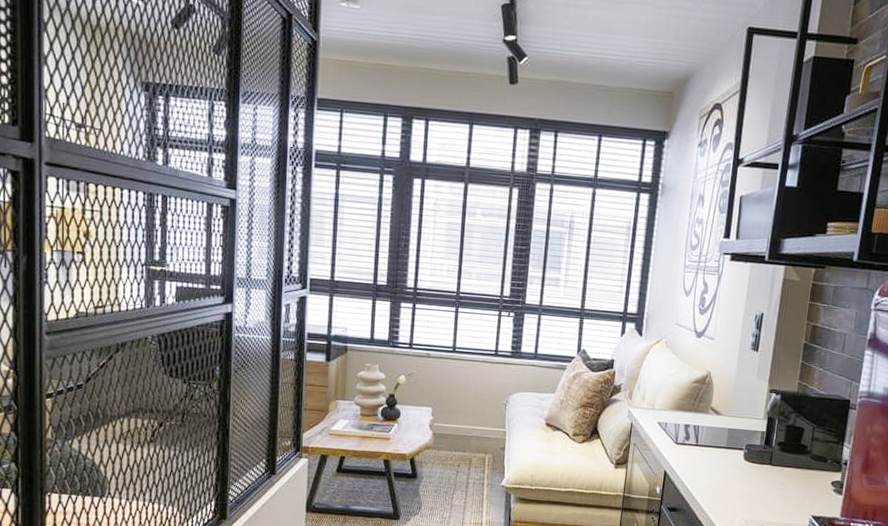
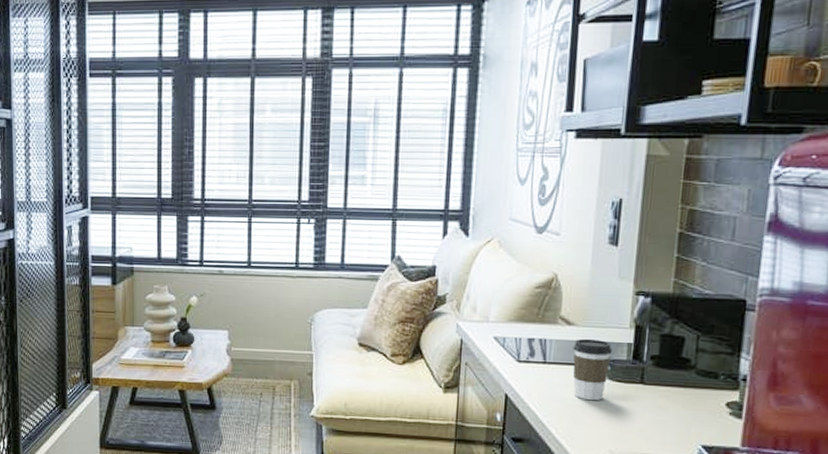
coffee cup: none [718,426,750,478] -> present [573,338,613,401]

